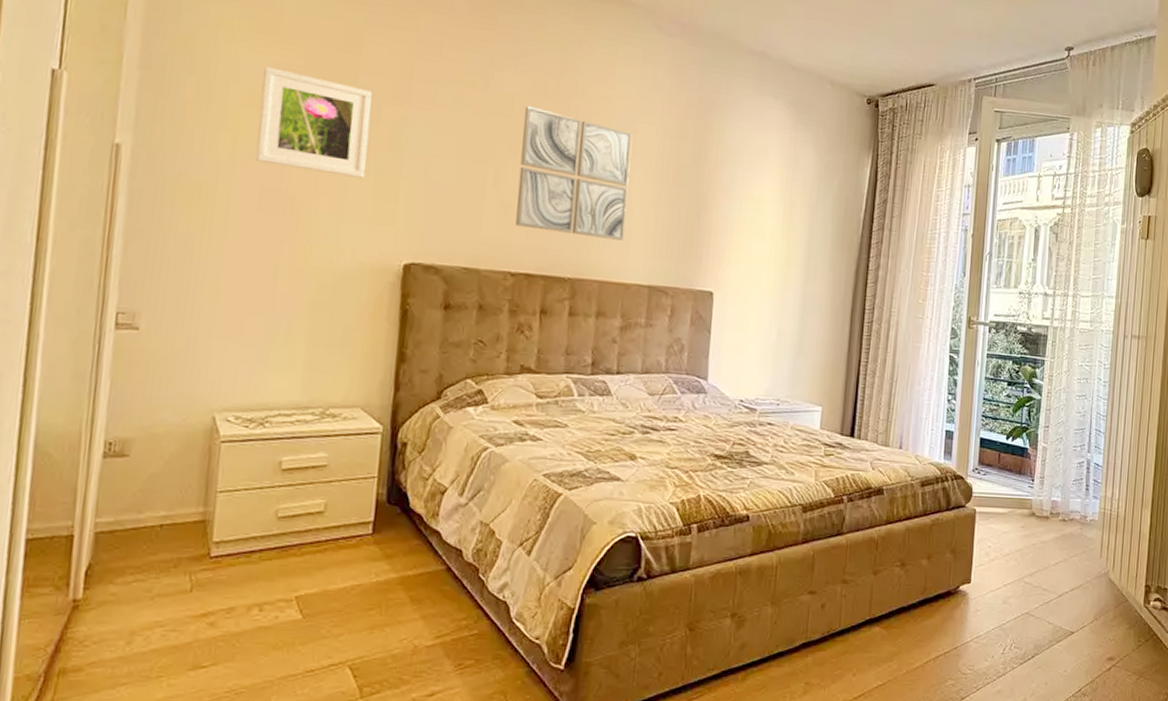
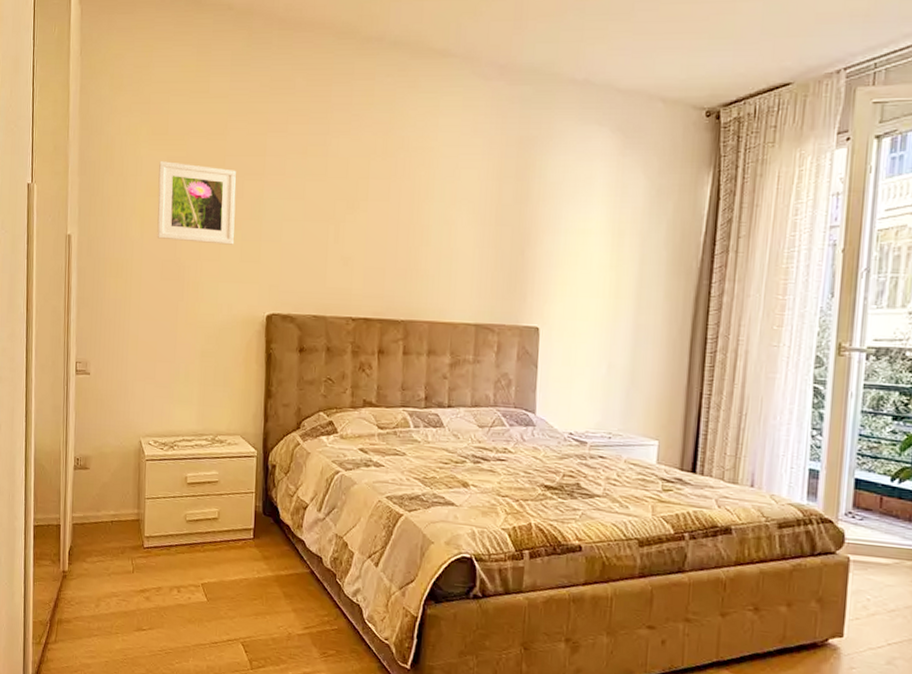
wall art: present [515,105,633,240] -> none [354,166,456,283]

